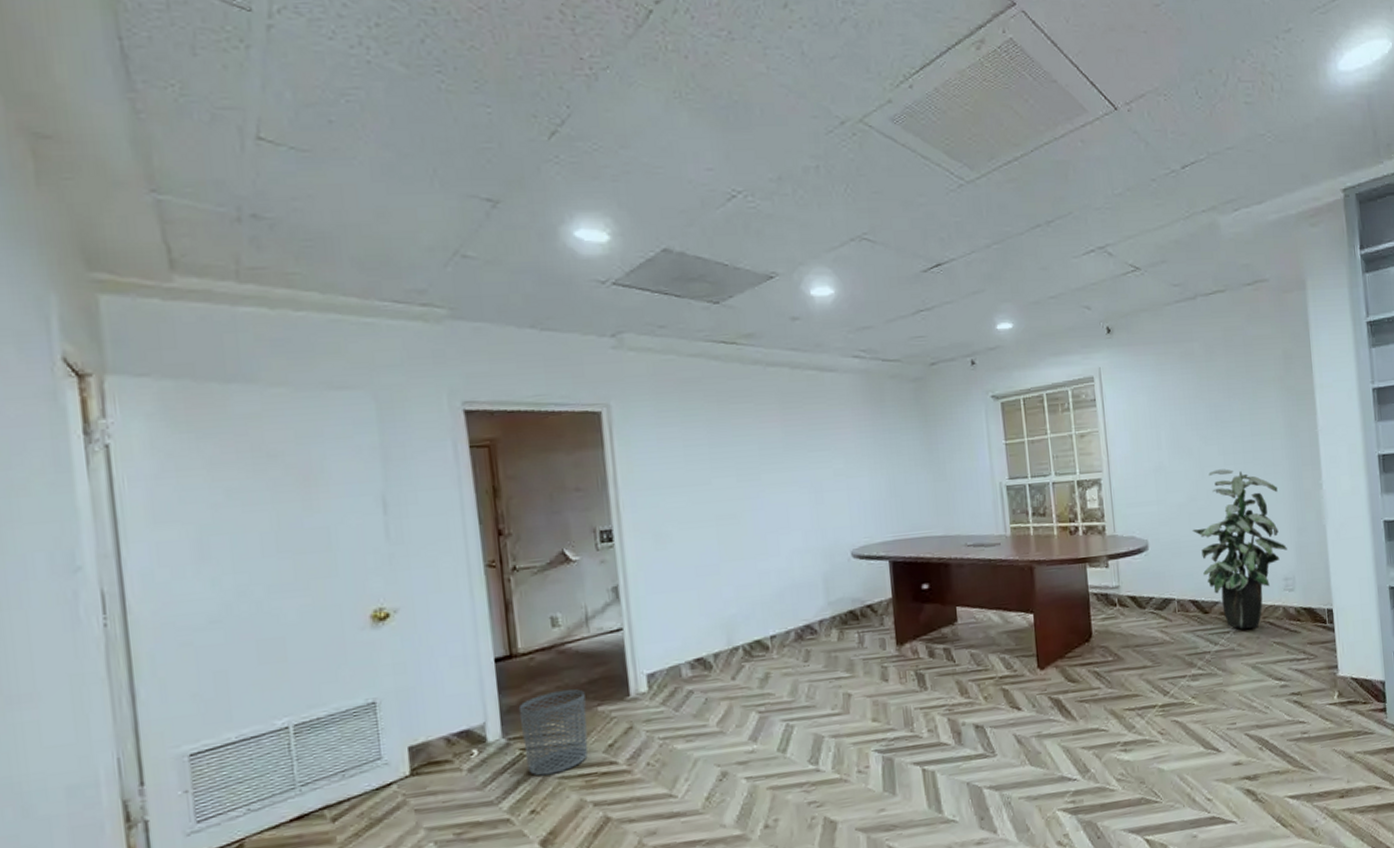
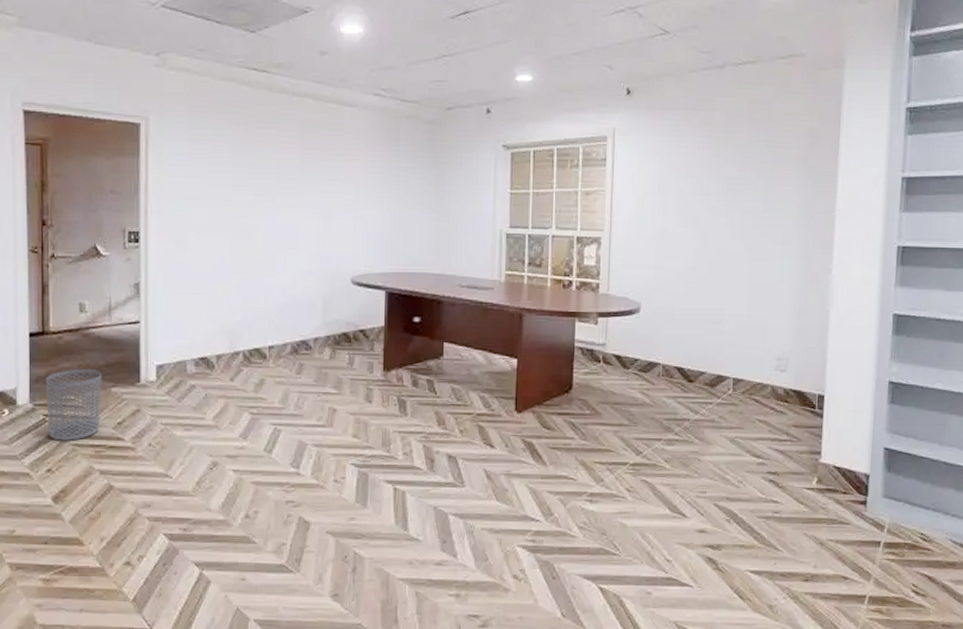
indoor plant: present [1192,469,1287,629] -> none [687,242,785,404]

